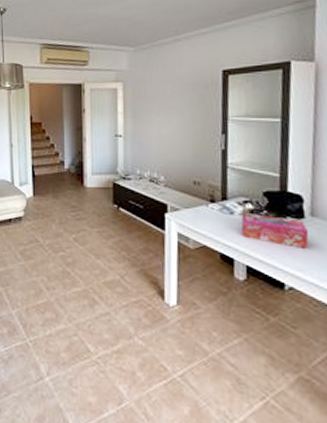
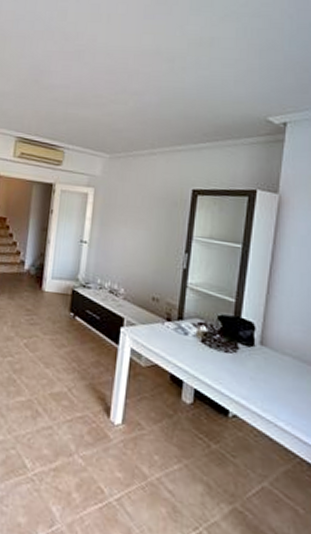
tissue box: present [241,212,309,249] -> none [194,334,257,377]

